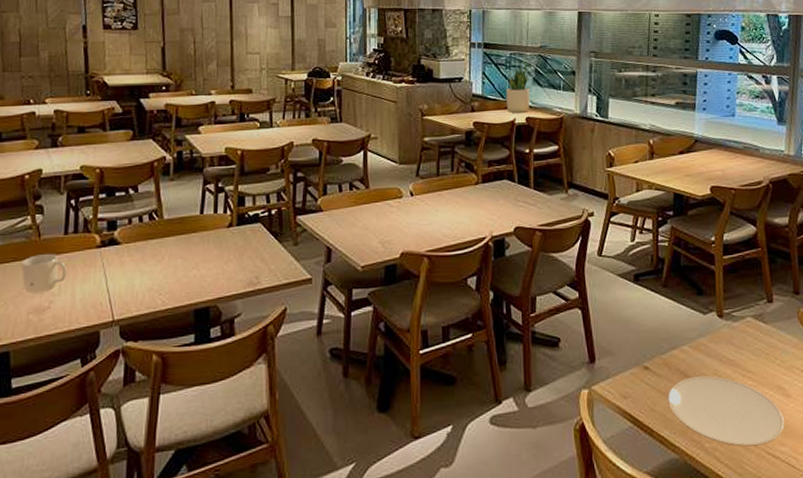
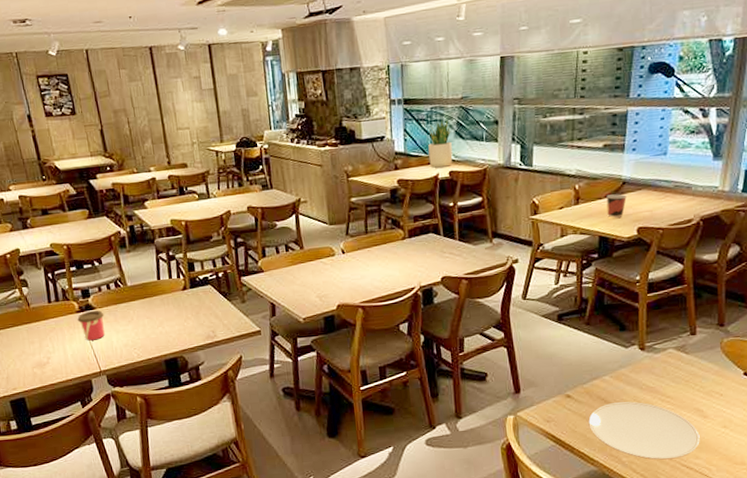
mug: present [21,254,67,294] -> none [18,319,57,352]
cup: none [96,245,130,283] -> present [77,310,105,341]
cup: none [679,151,699,175] -> present [606,194,627,218]

